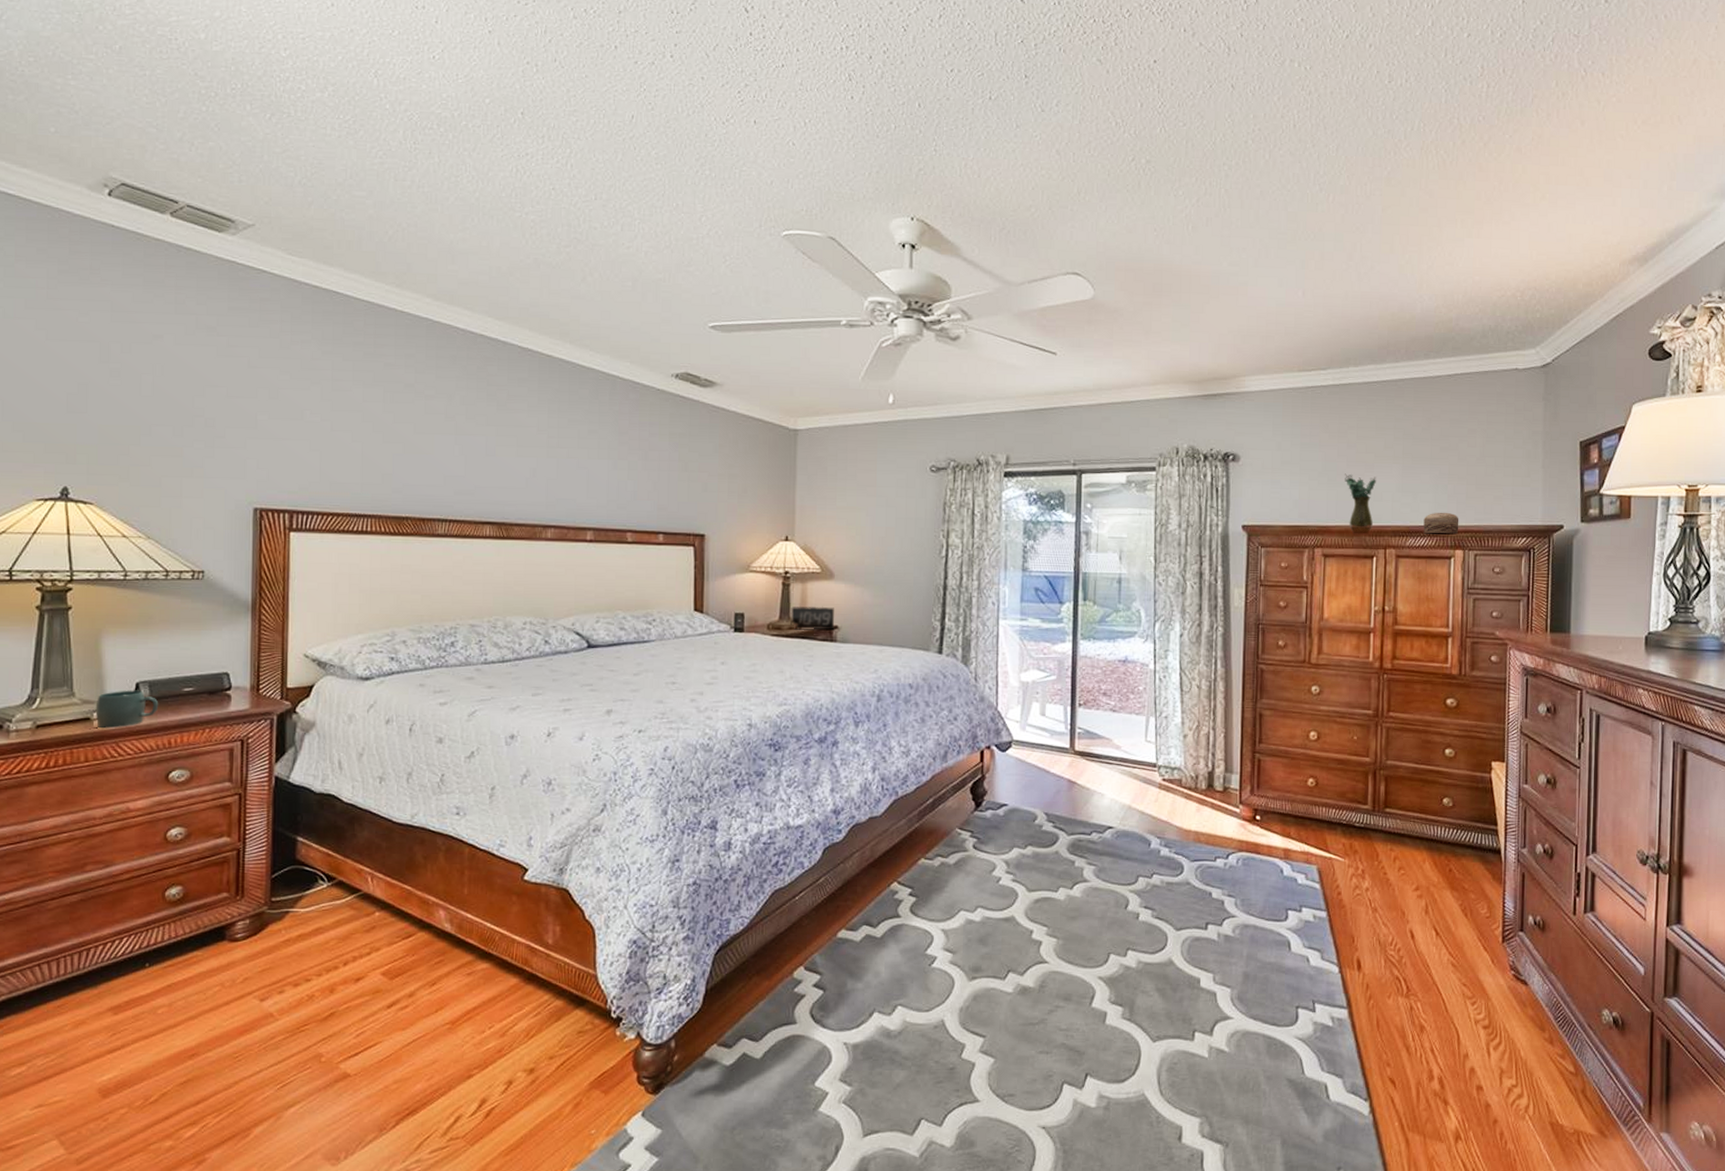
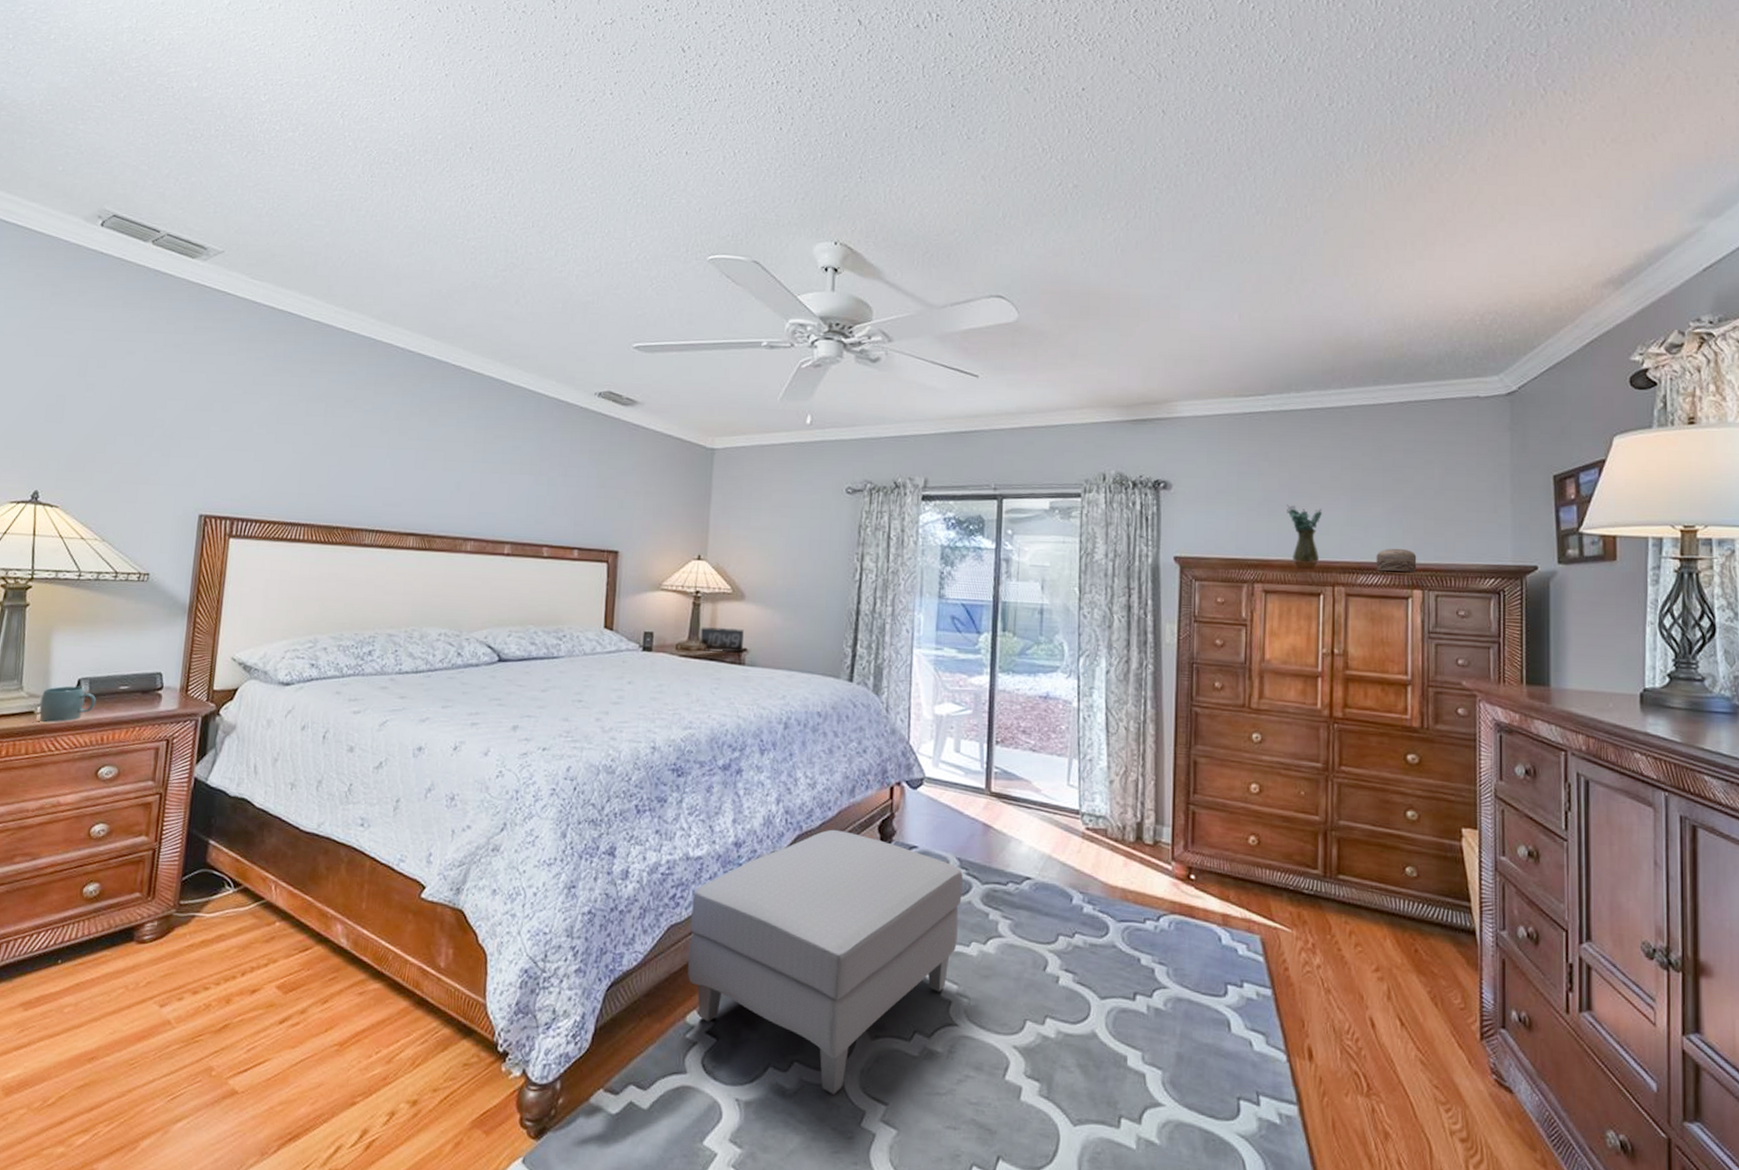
ottoman: none [792,793,1050,1032] -> present [687,829,963,1094]

